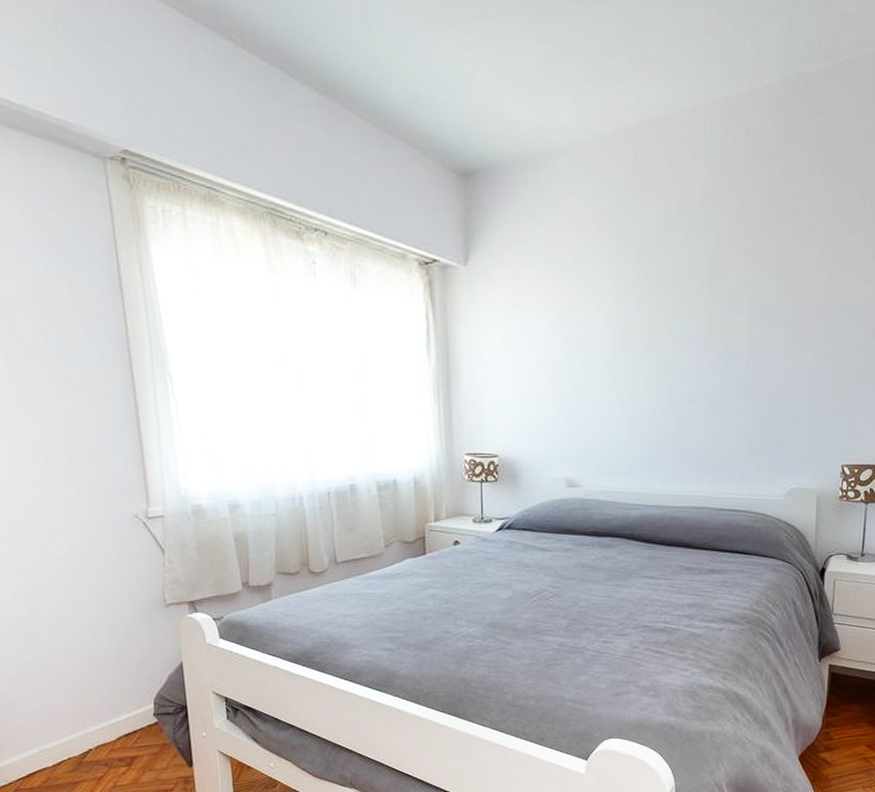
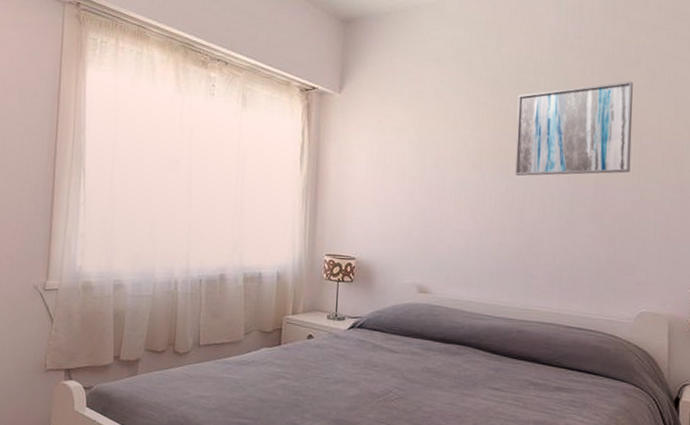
wall art: none [664,238,788,352] -> present [515,81,633,176]

